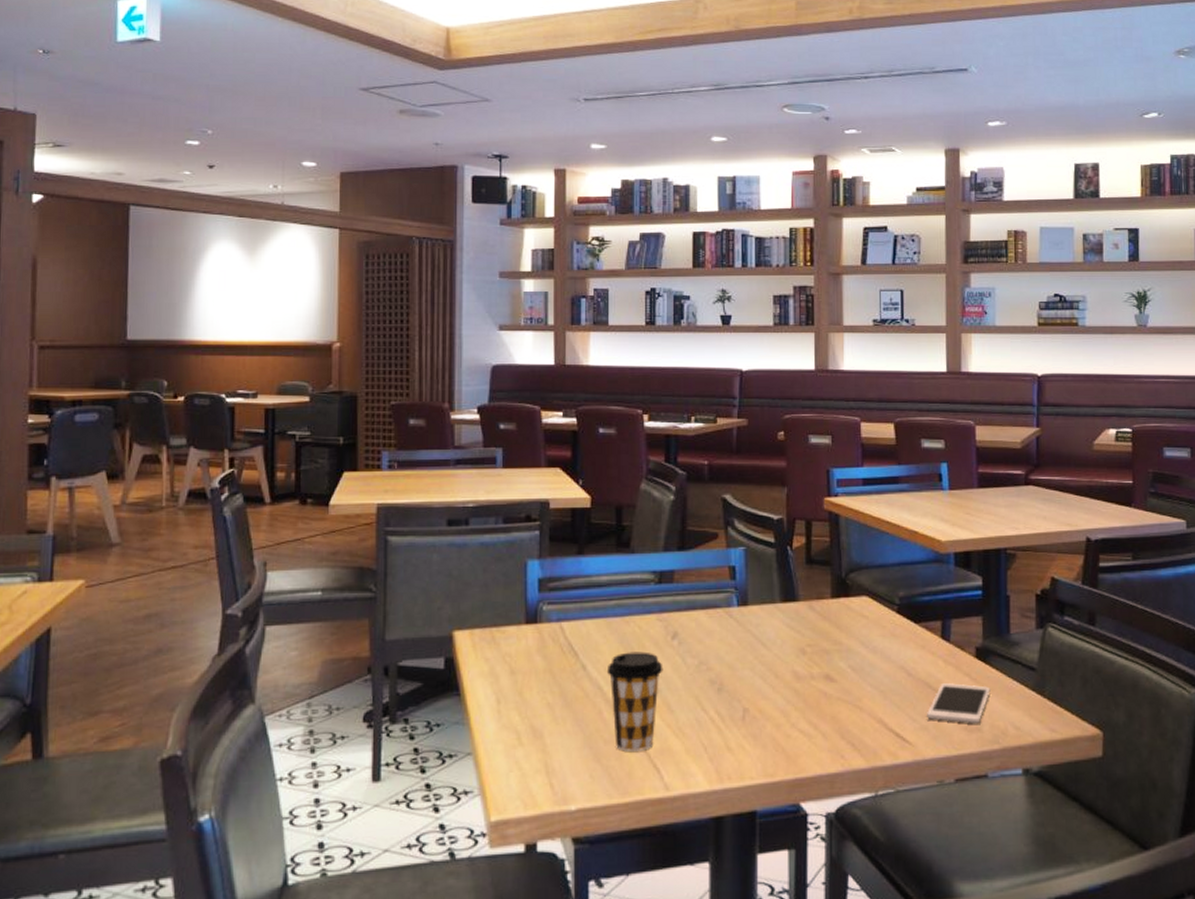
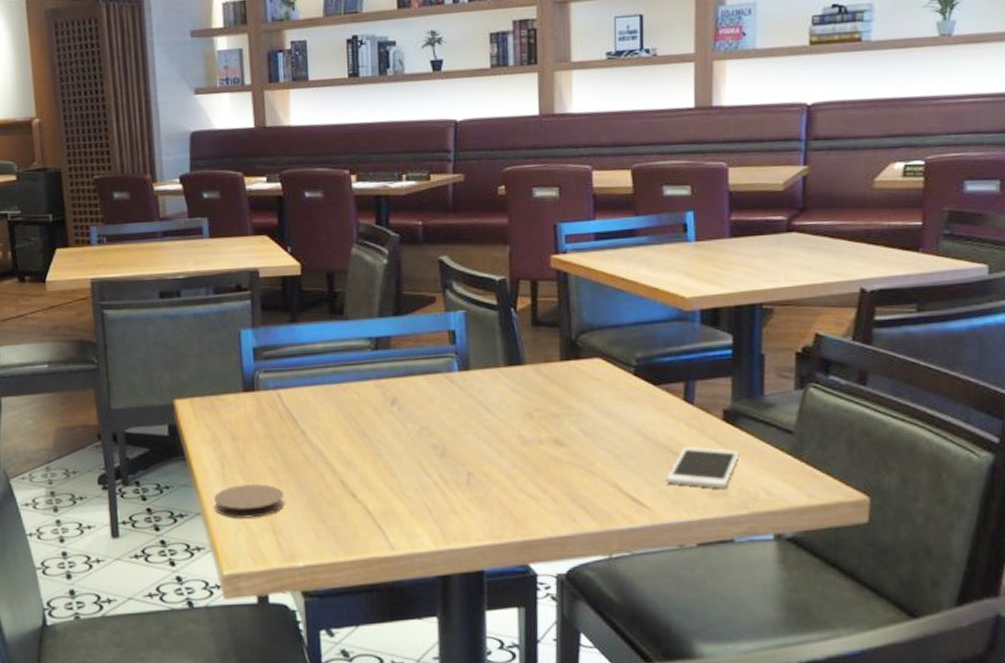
coaster: none [487,721,560,758] -> present [214,484,284,518]
coffee cup: present [606,651,663,751] -> none [326,417,384,513]

